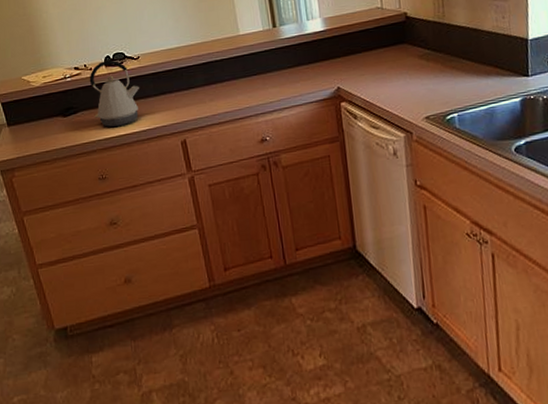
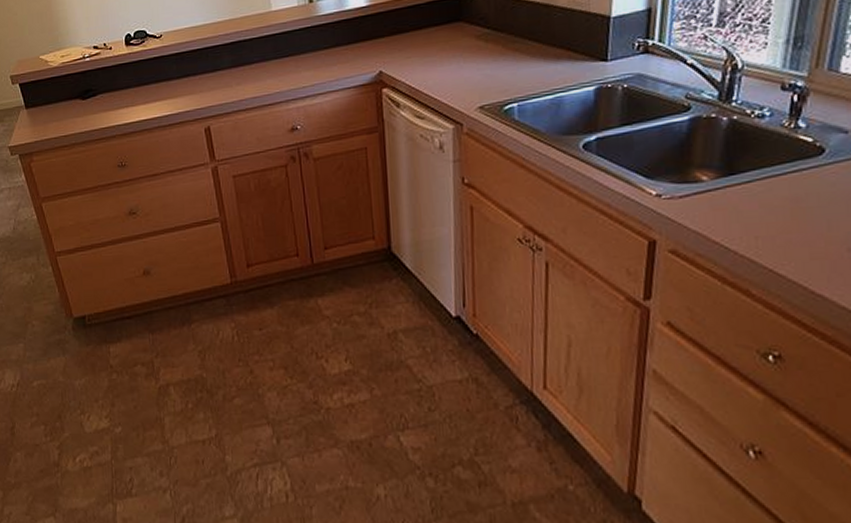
kettle: present [89,60,139,128] -> none [109,38,161,112]

